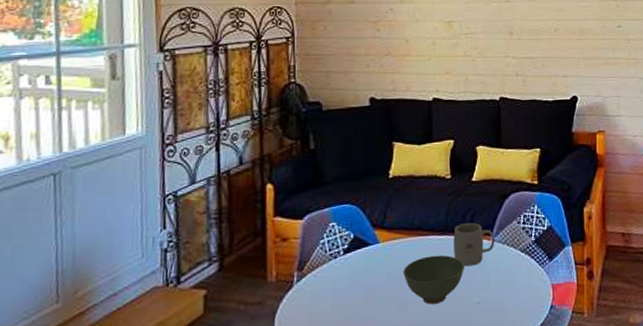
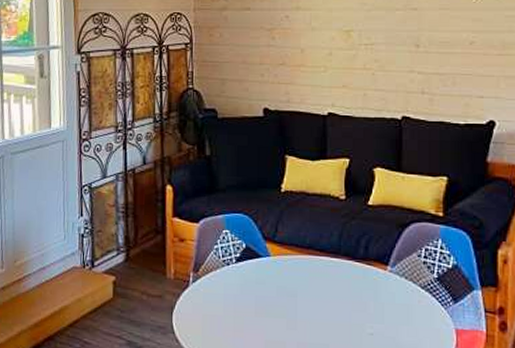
bowl: present [403,255,465,304] -> none [294,277,358,327]
mug: present [453,223,495,267] -> none [346,248,391,295]

